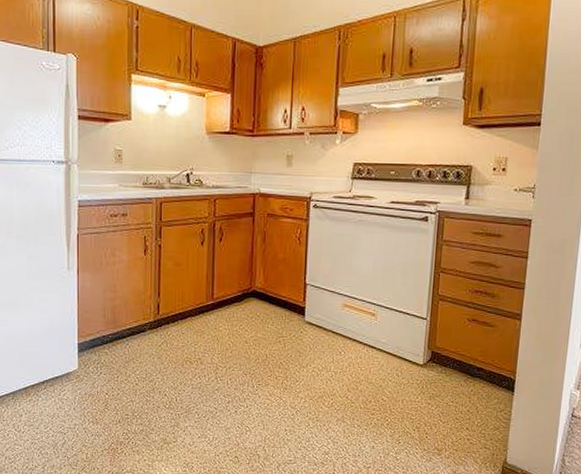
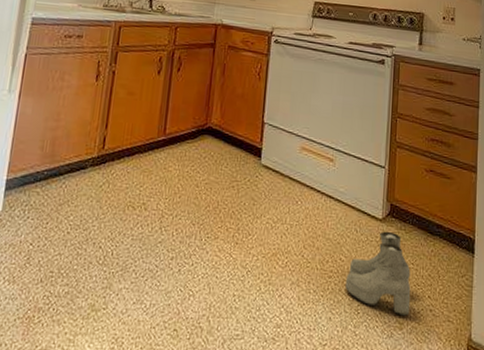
boots: none [387,375,450,444] -> present [345,231,411,316]

